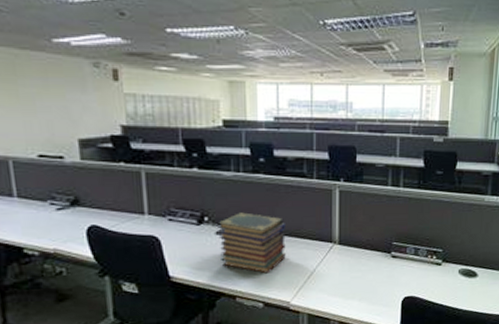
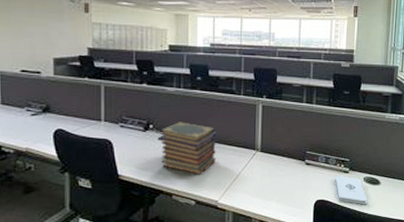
notepad: none [426,269,462,301] -> present [335,176,367,205]

